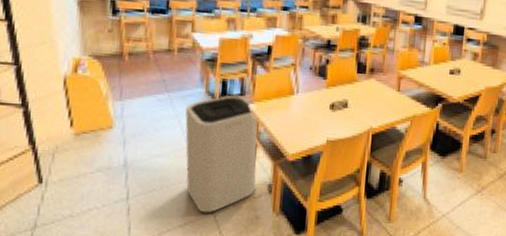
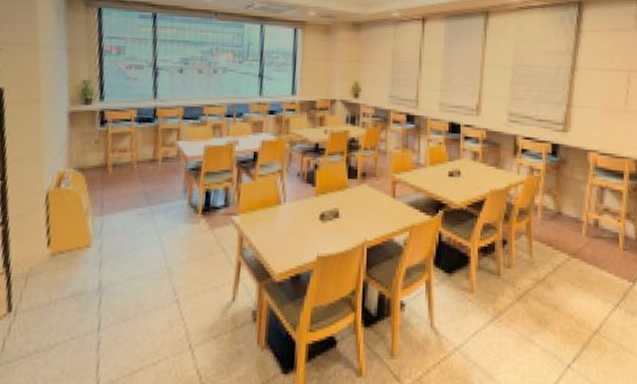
trash can: present [185,95,258,213] -> none [163,206,242,347]

